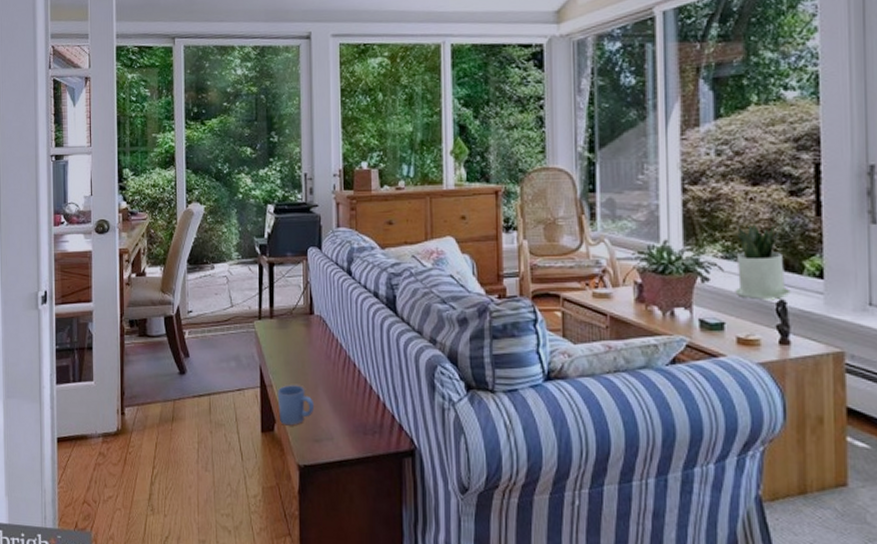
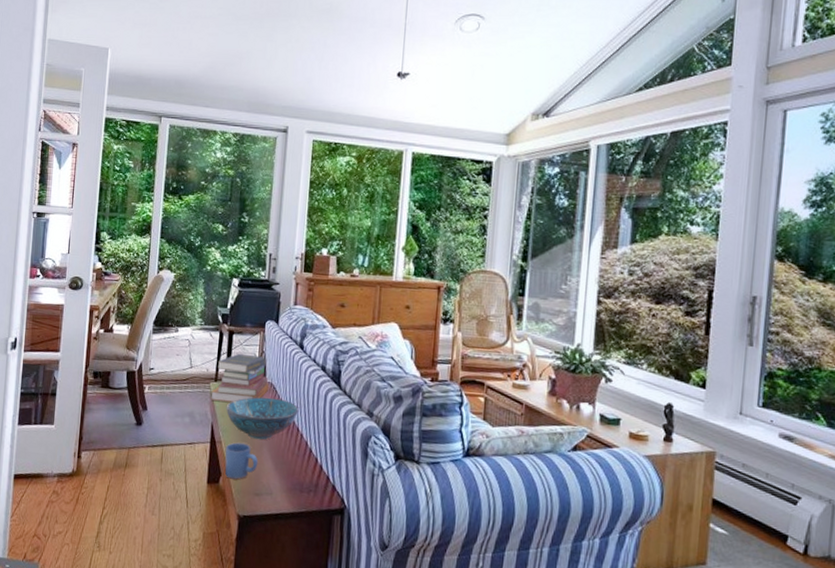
books: none [256,286,317,341] -> present [210,353,268,402]
decorative bowl: none [273,332,354,380] -> present [226,397,299,440]
planter: present [735,224,790,299] -> none [632,336,678,403]

